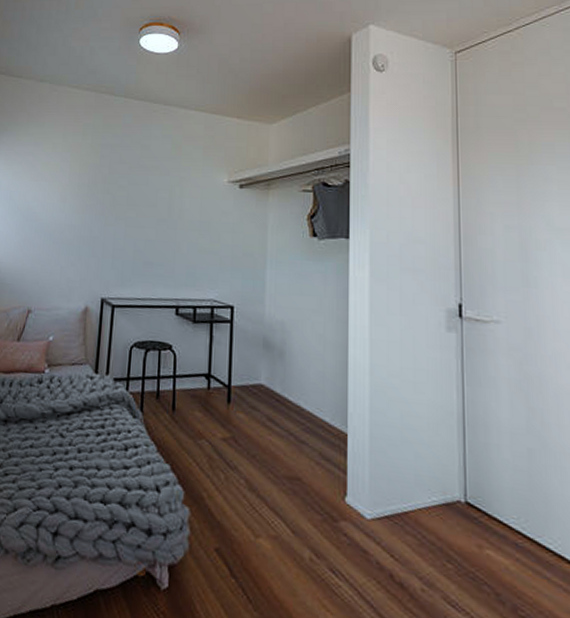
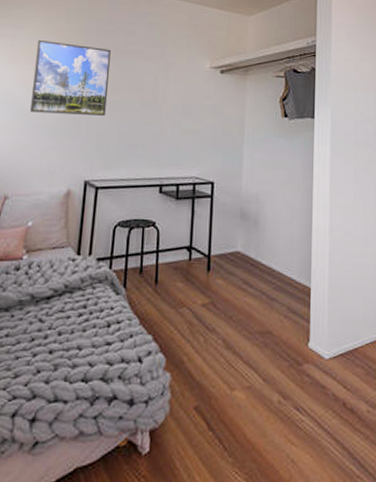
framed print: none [50,156,125,232] -> present [30,39,111,116]

